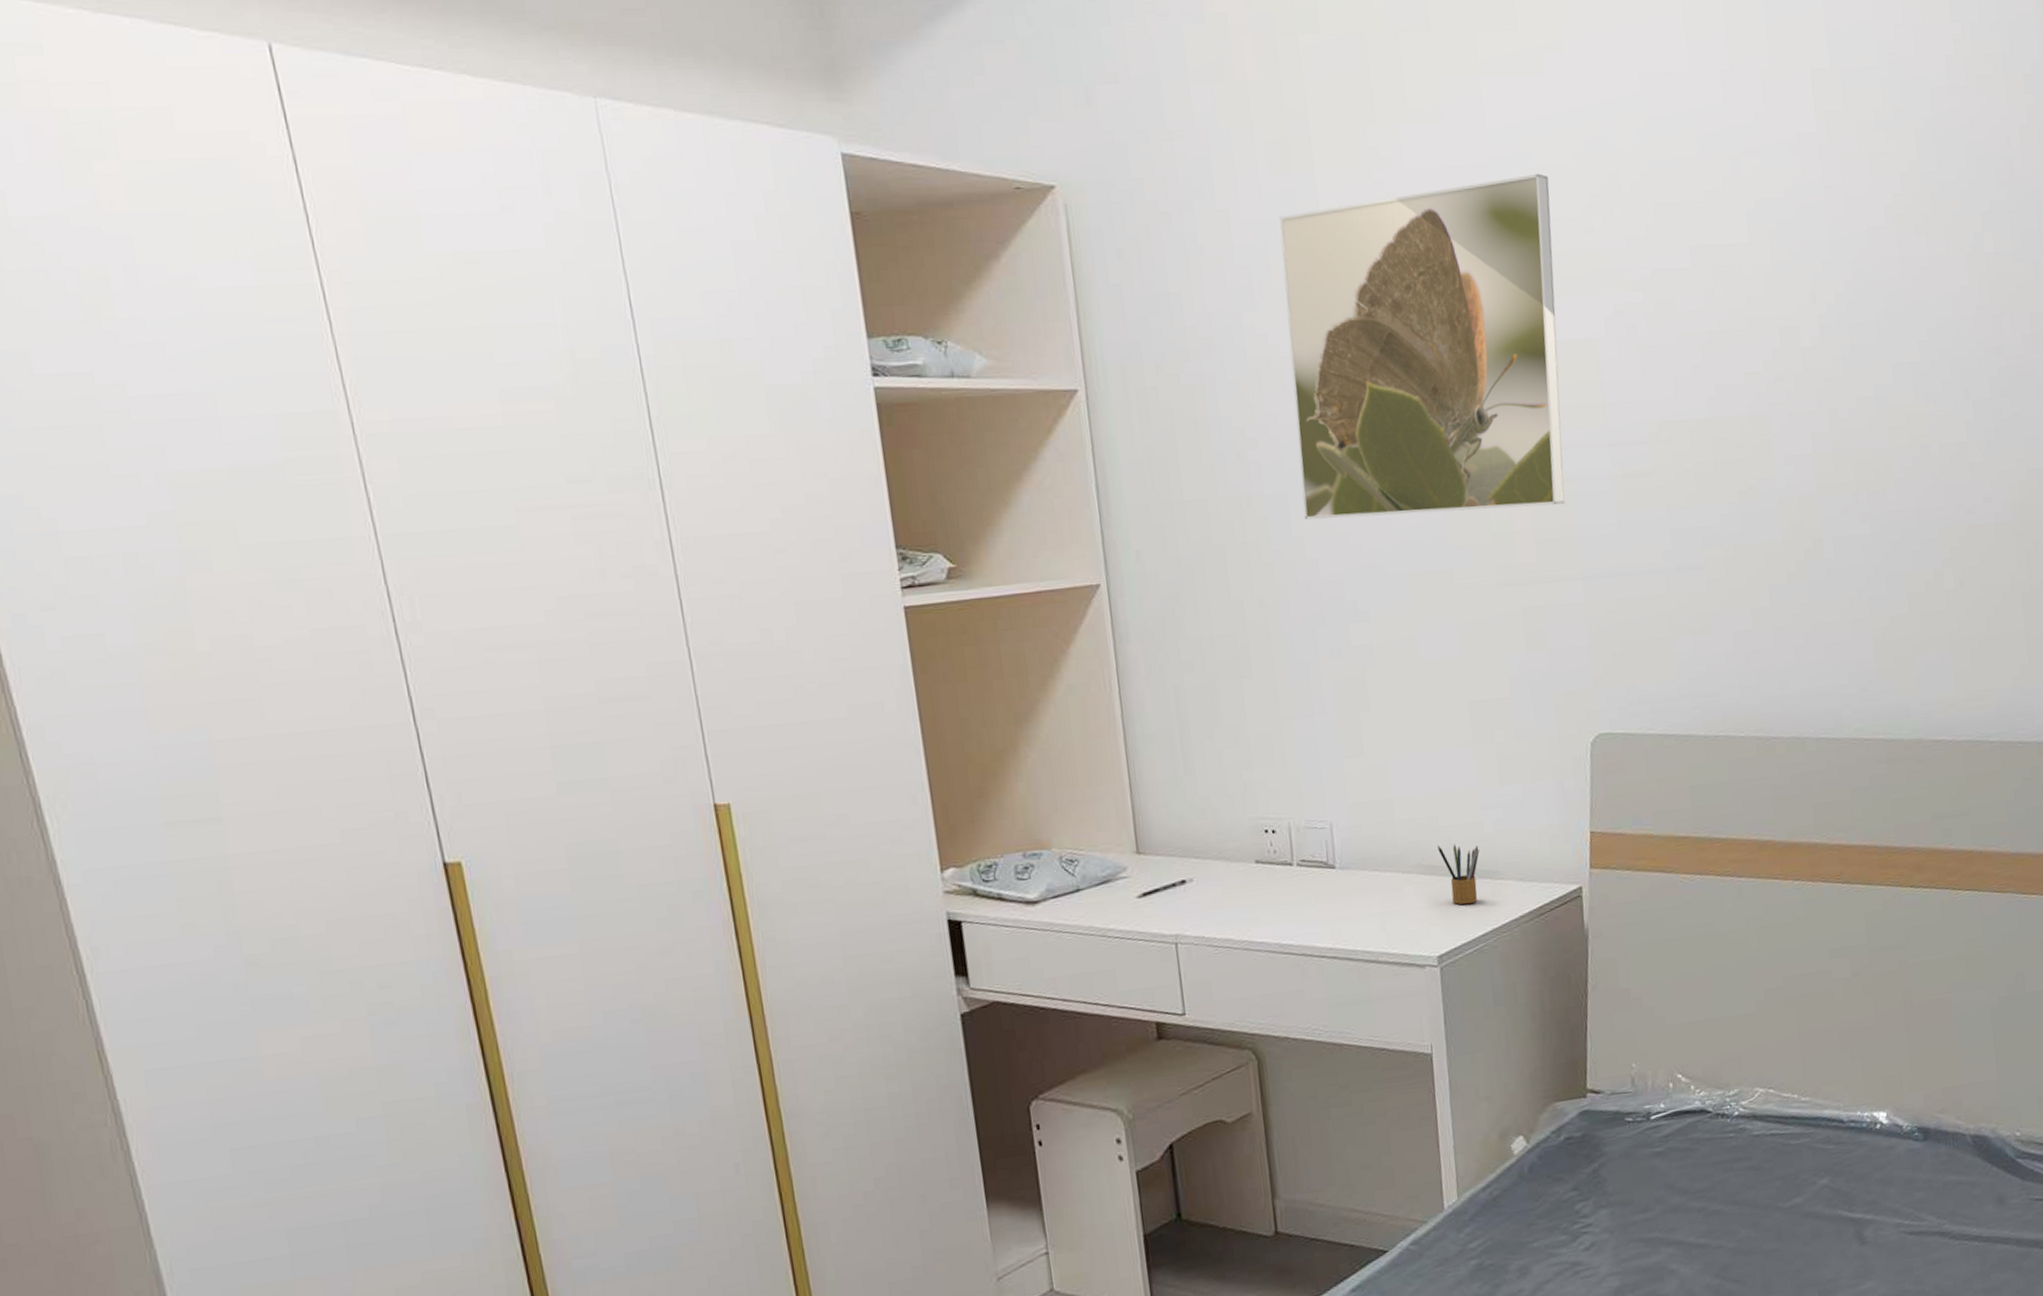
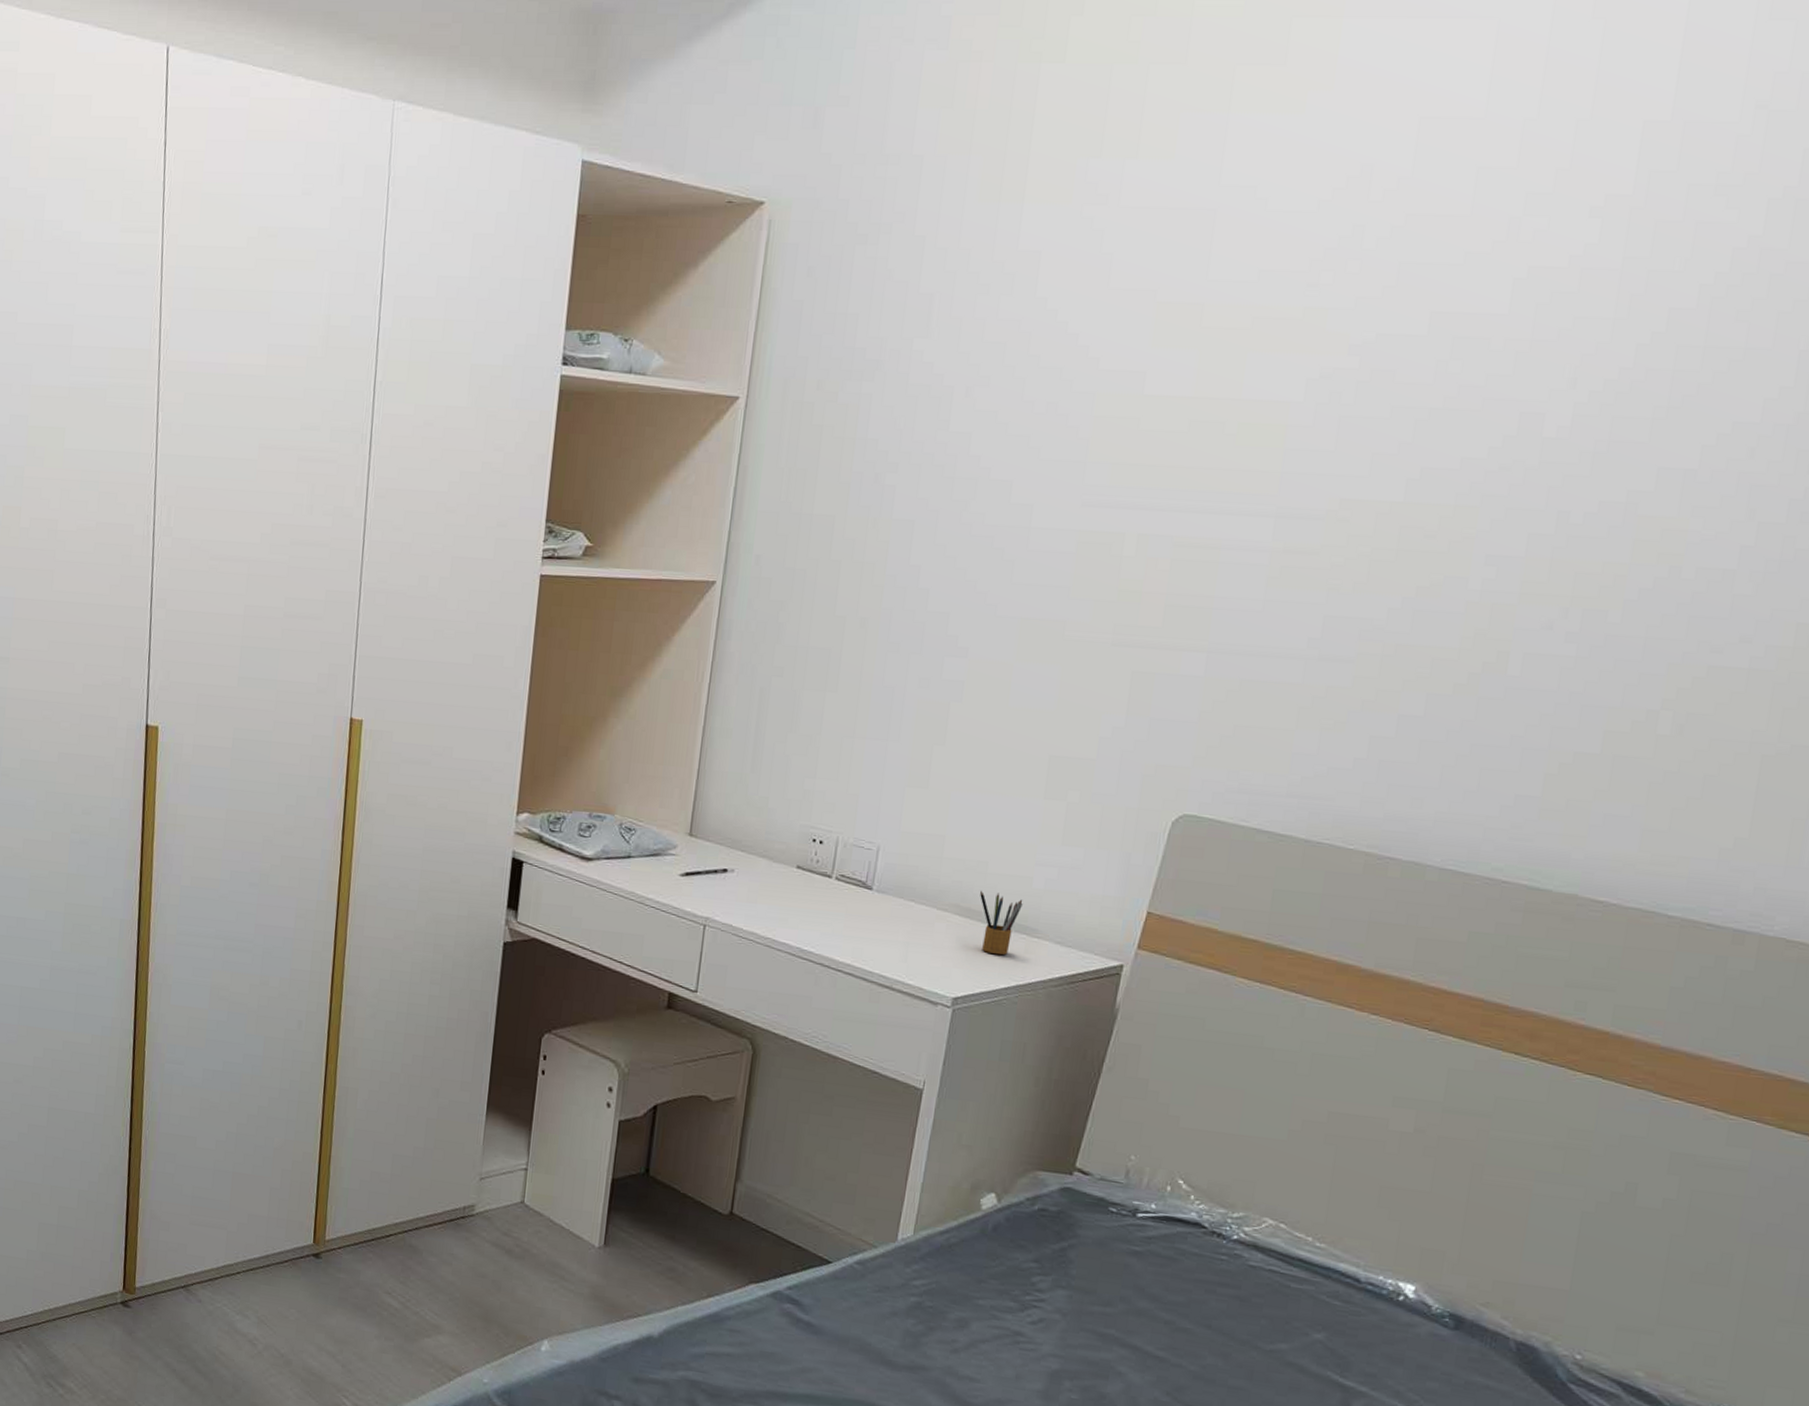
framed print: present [1279,173,1565,520] -> none [926,220,1280,572]

